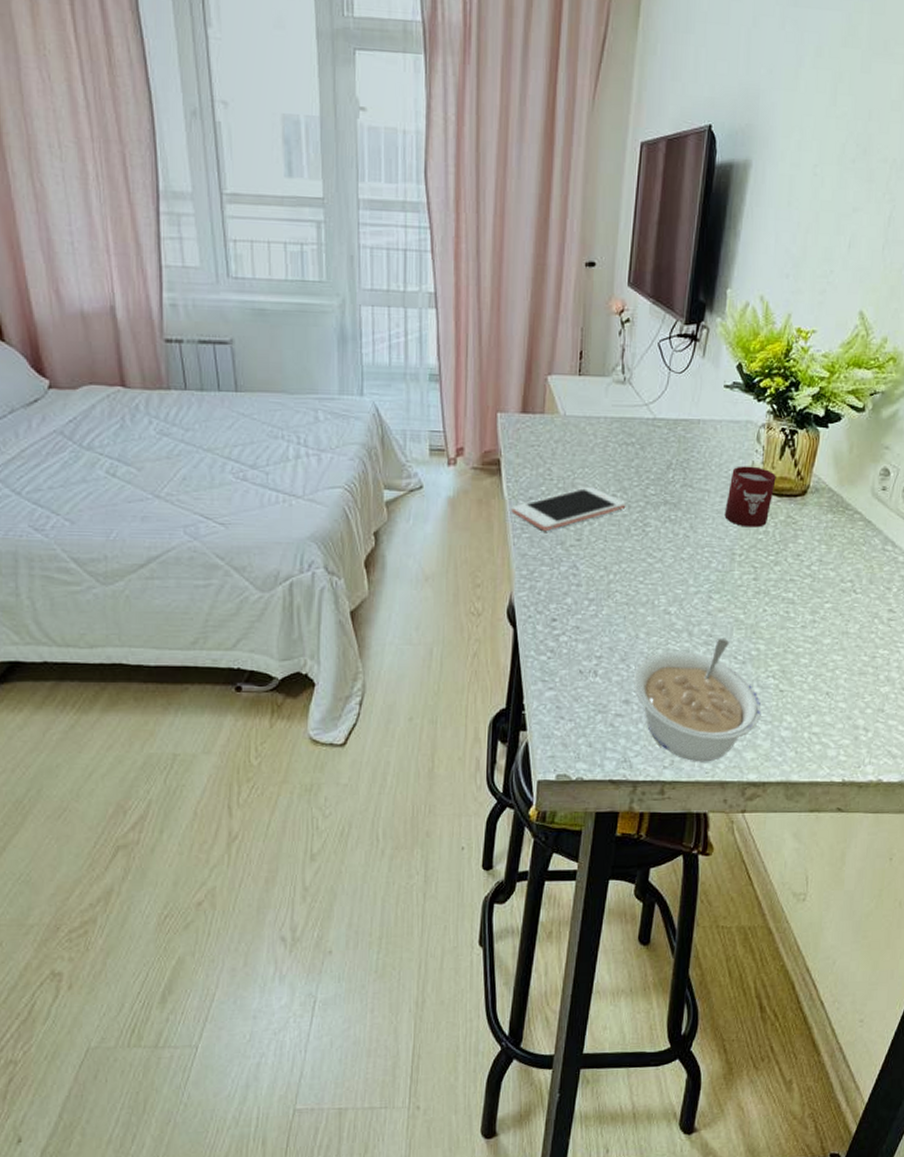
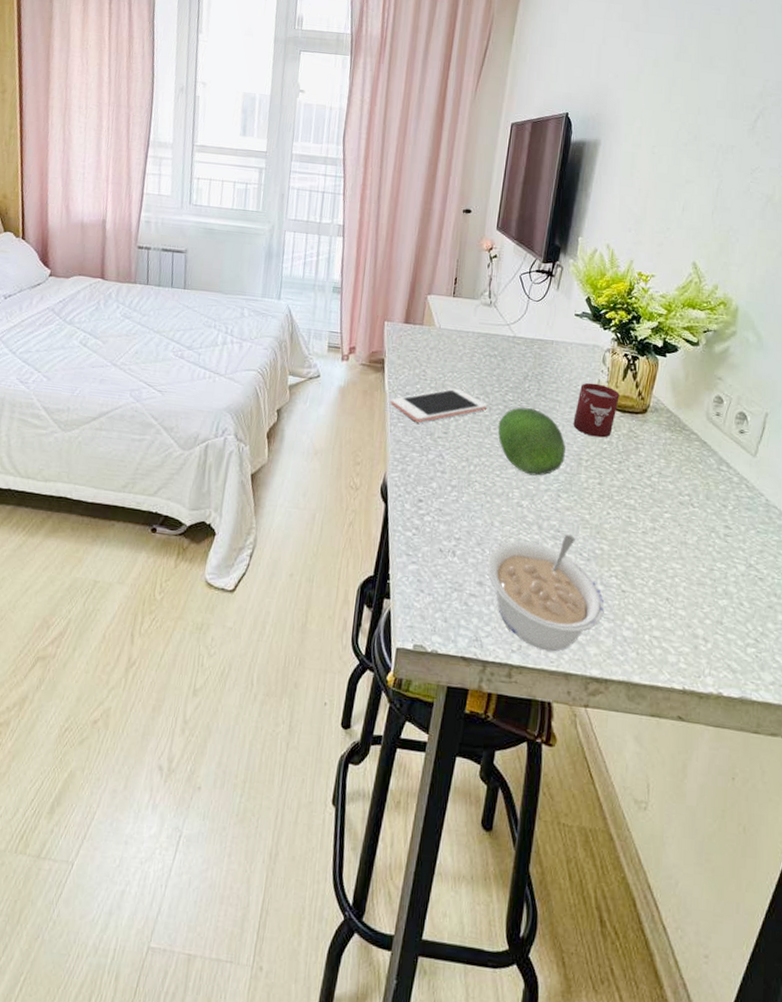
fruit: none [639,502,716,578] -> present [498,407,566,476]

